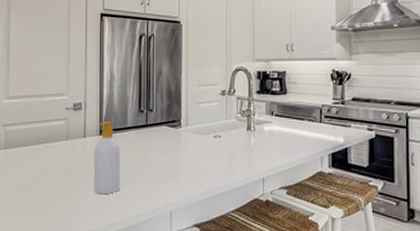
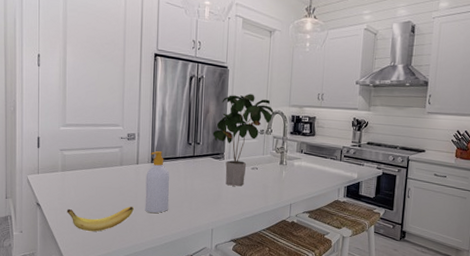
banana: none [9,187,81,218] -> present [66,207,134,232]
potted plant: none [167,50,237,159] -> present [212,94,275,186]

